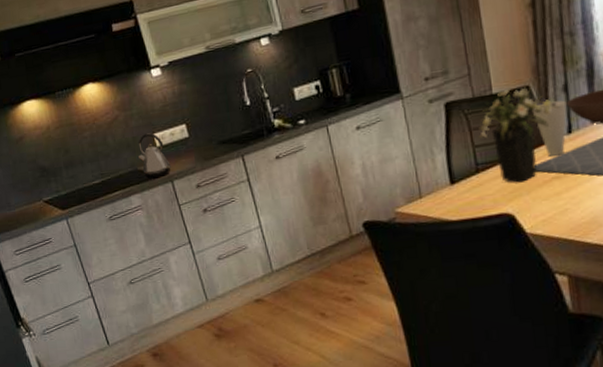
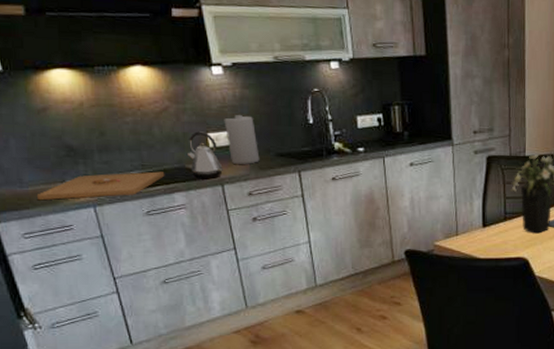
platter: none [21,177,121,220] -> present [36,171,165,201]
paper towel holder: none [166,109,204,160] -> present [224,114,260,165]

